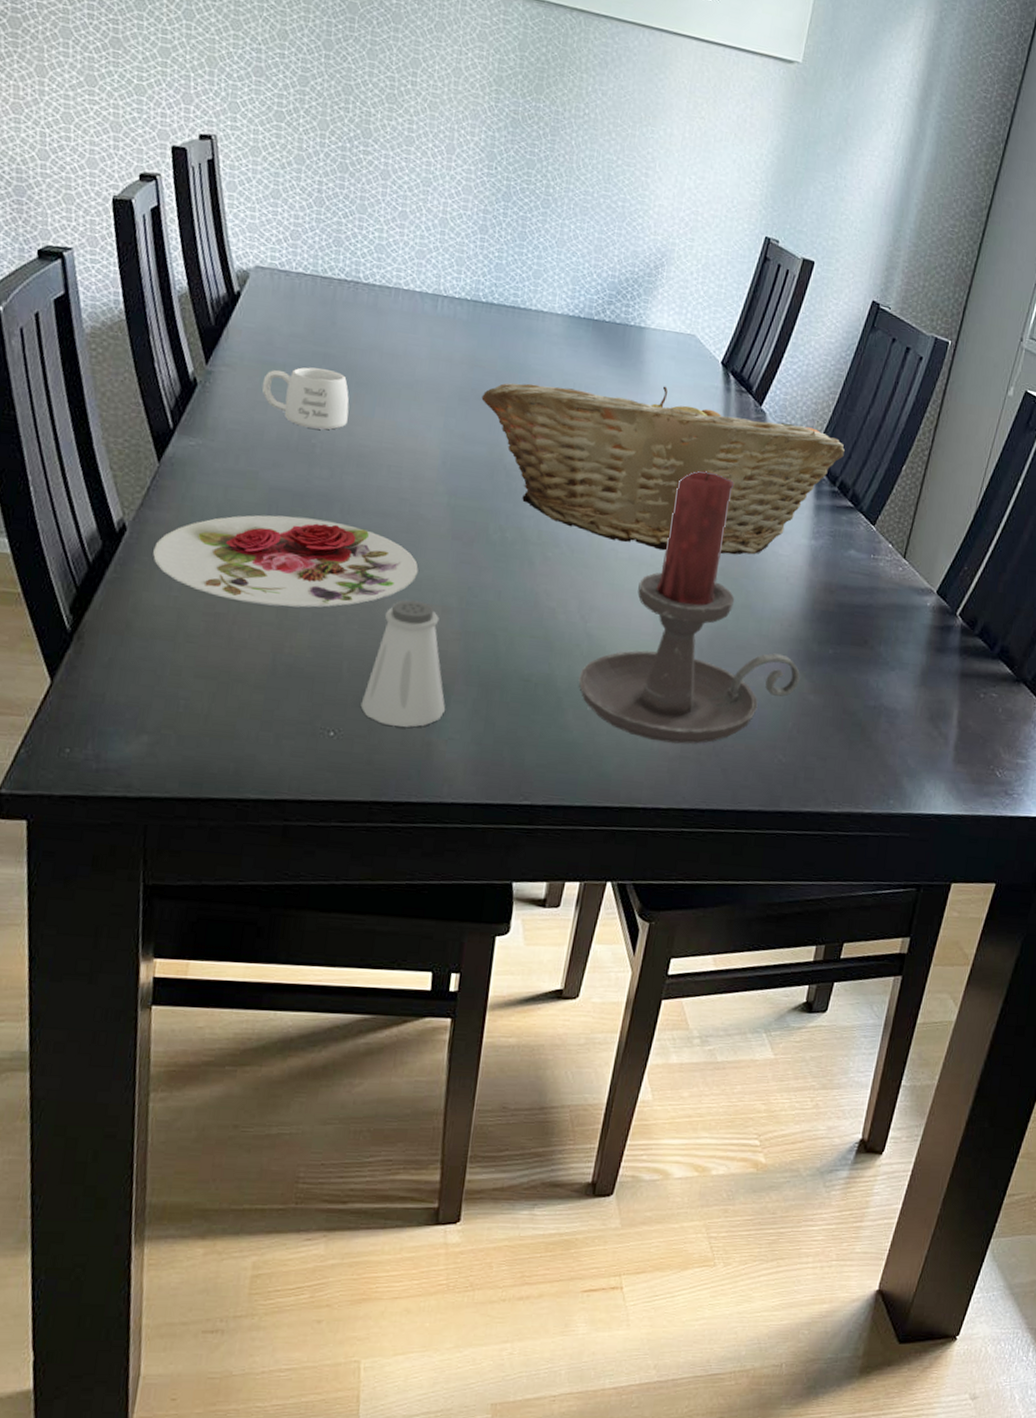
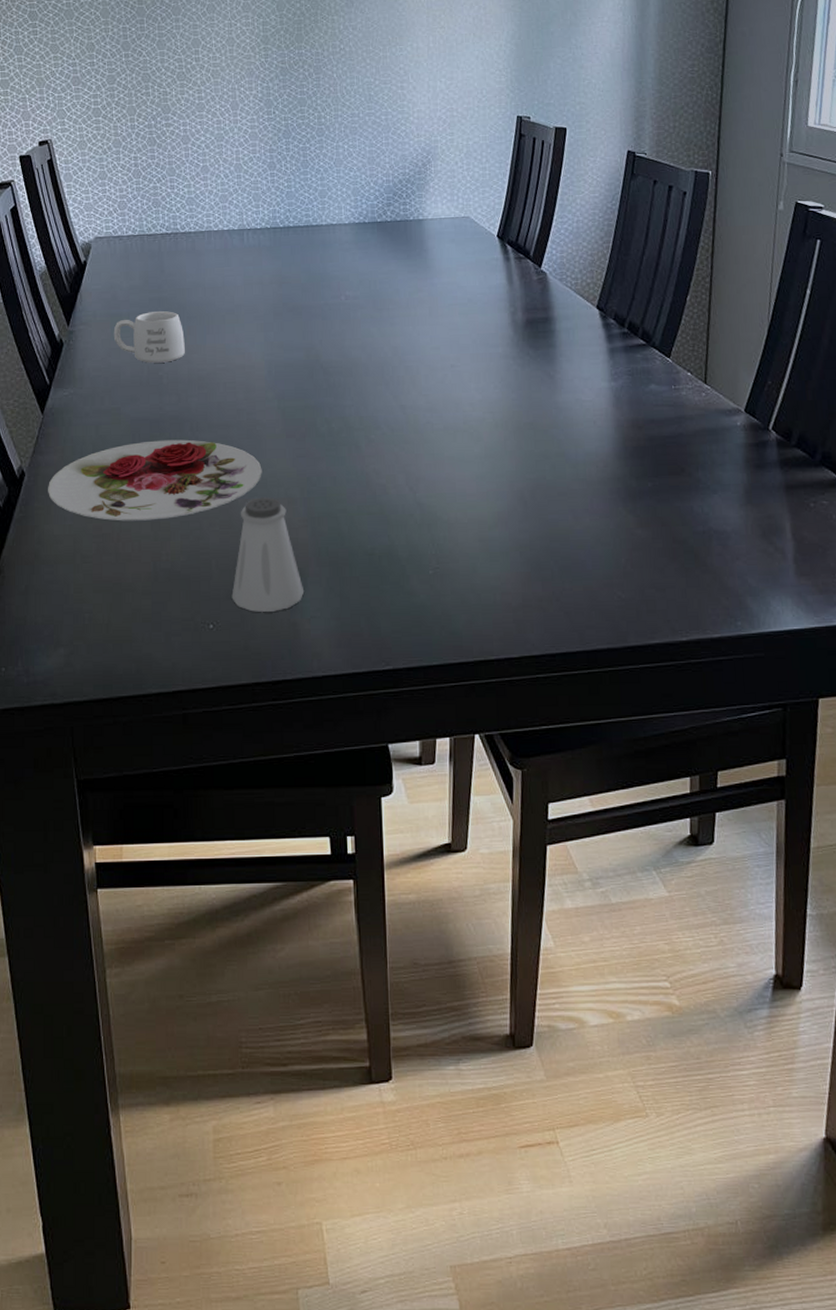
fruit basket: present [481,383,845,555] -> none [292,267,627,416]
candle holder: present [578,470,800,744] -> none [417,336,625,594]

